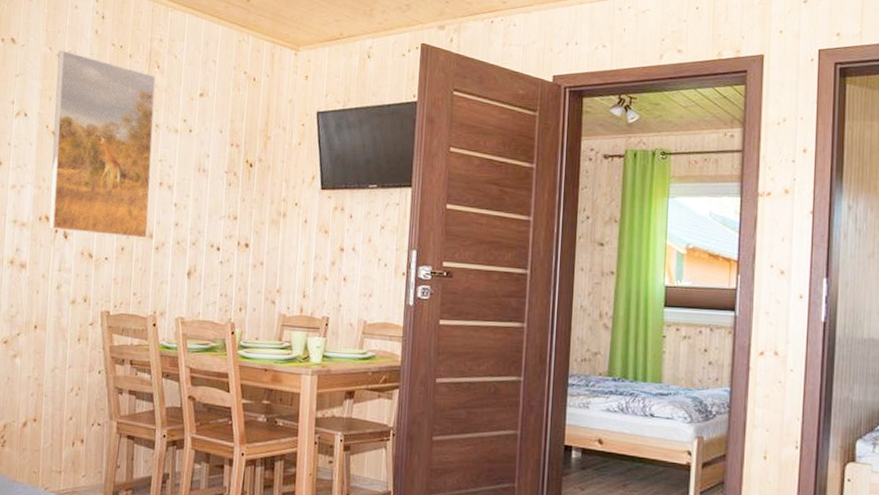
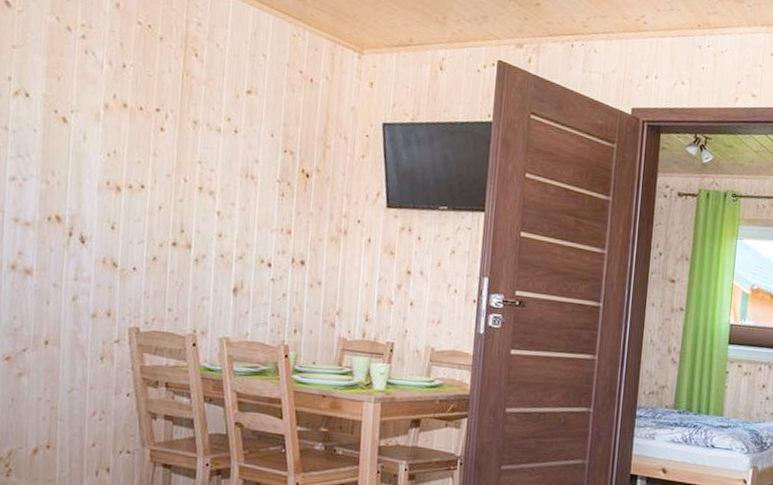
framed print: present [49,50,156,239] -> none [60,22,193,249]

